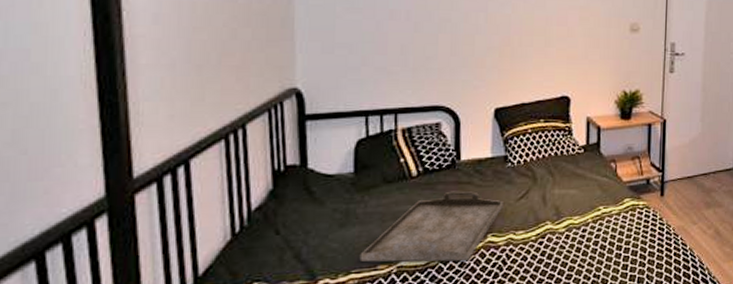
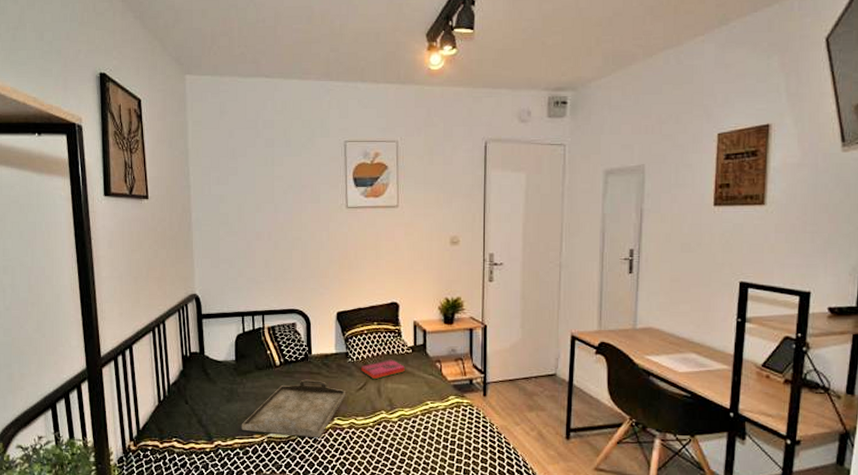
hardback book: none [522,161,575,186] -> present [360,359,405,380]

